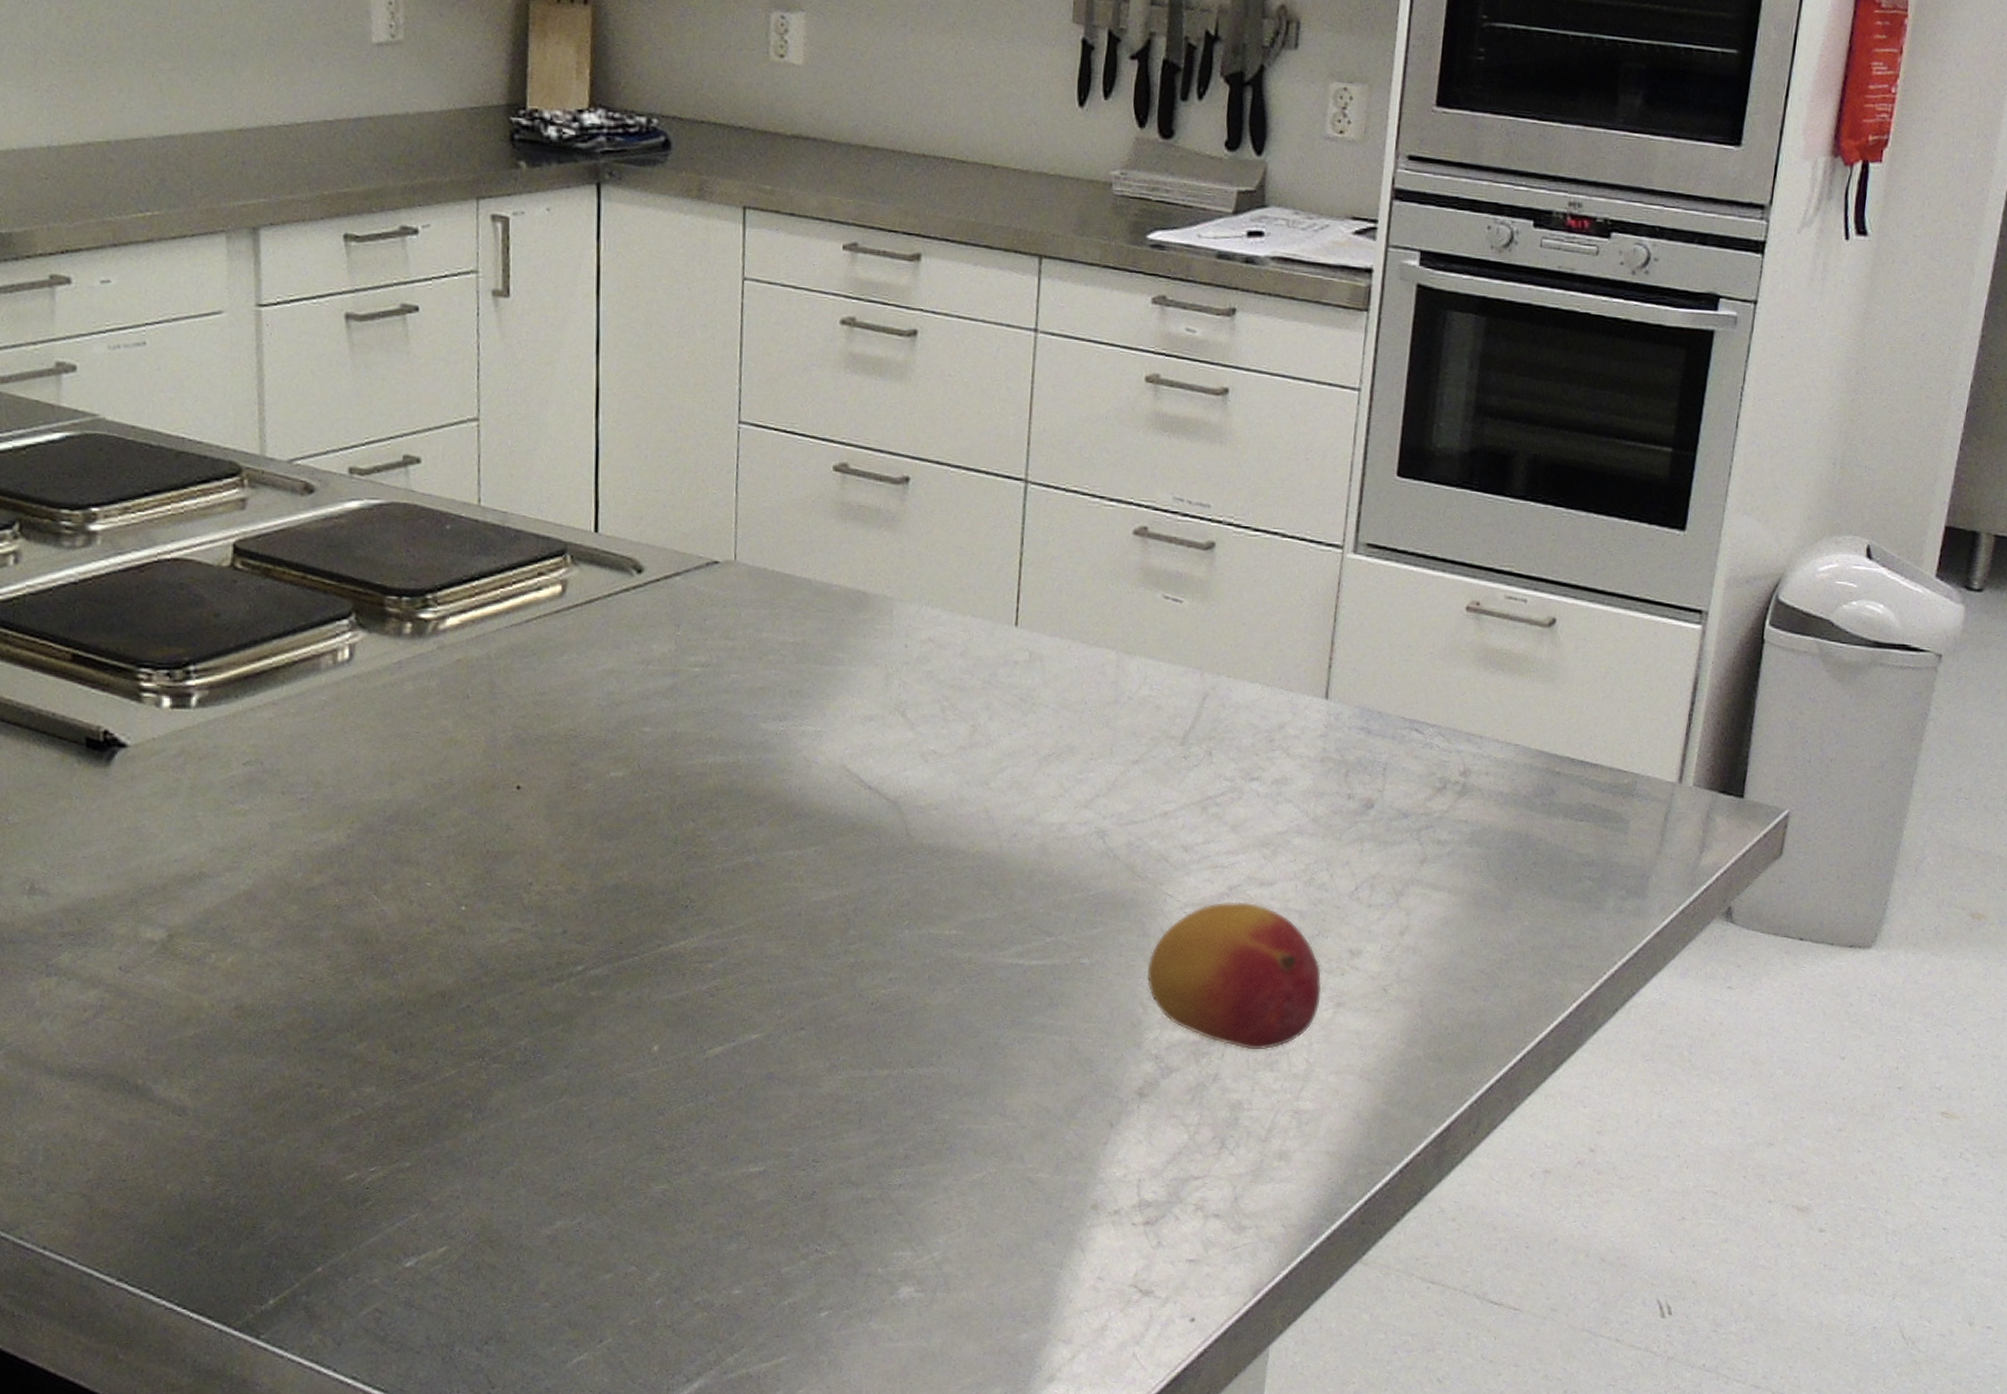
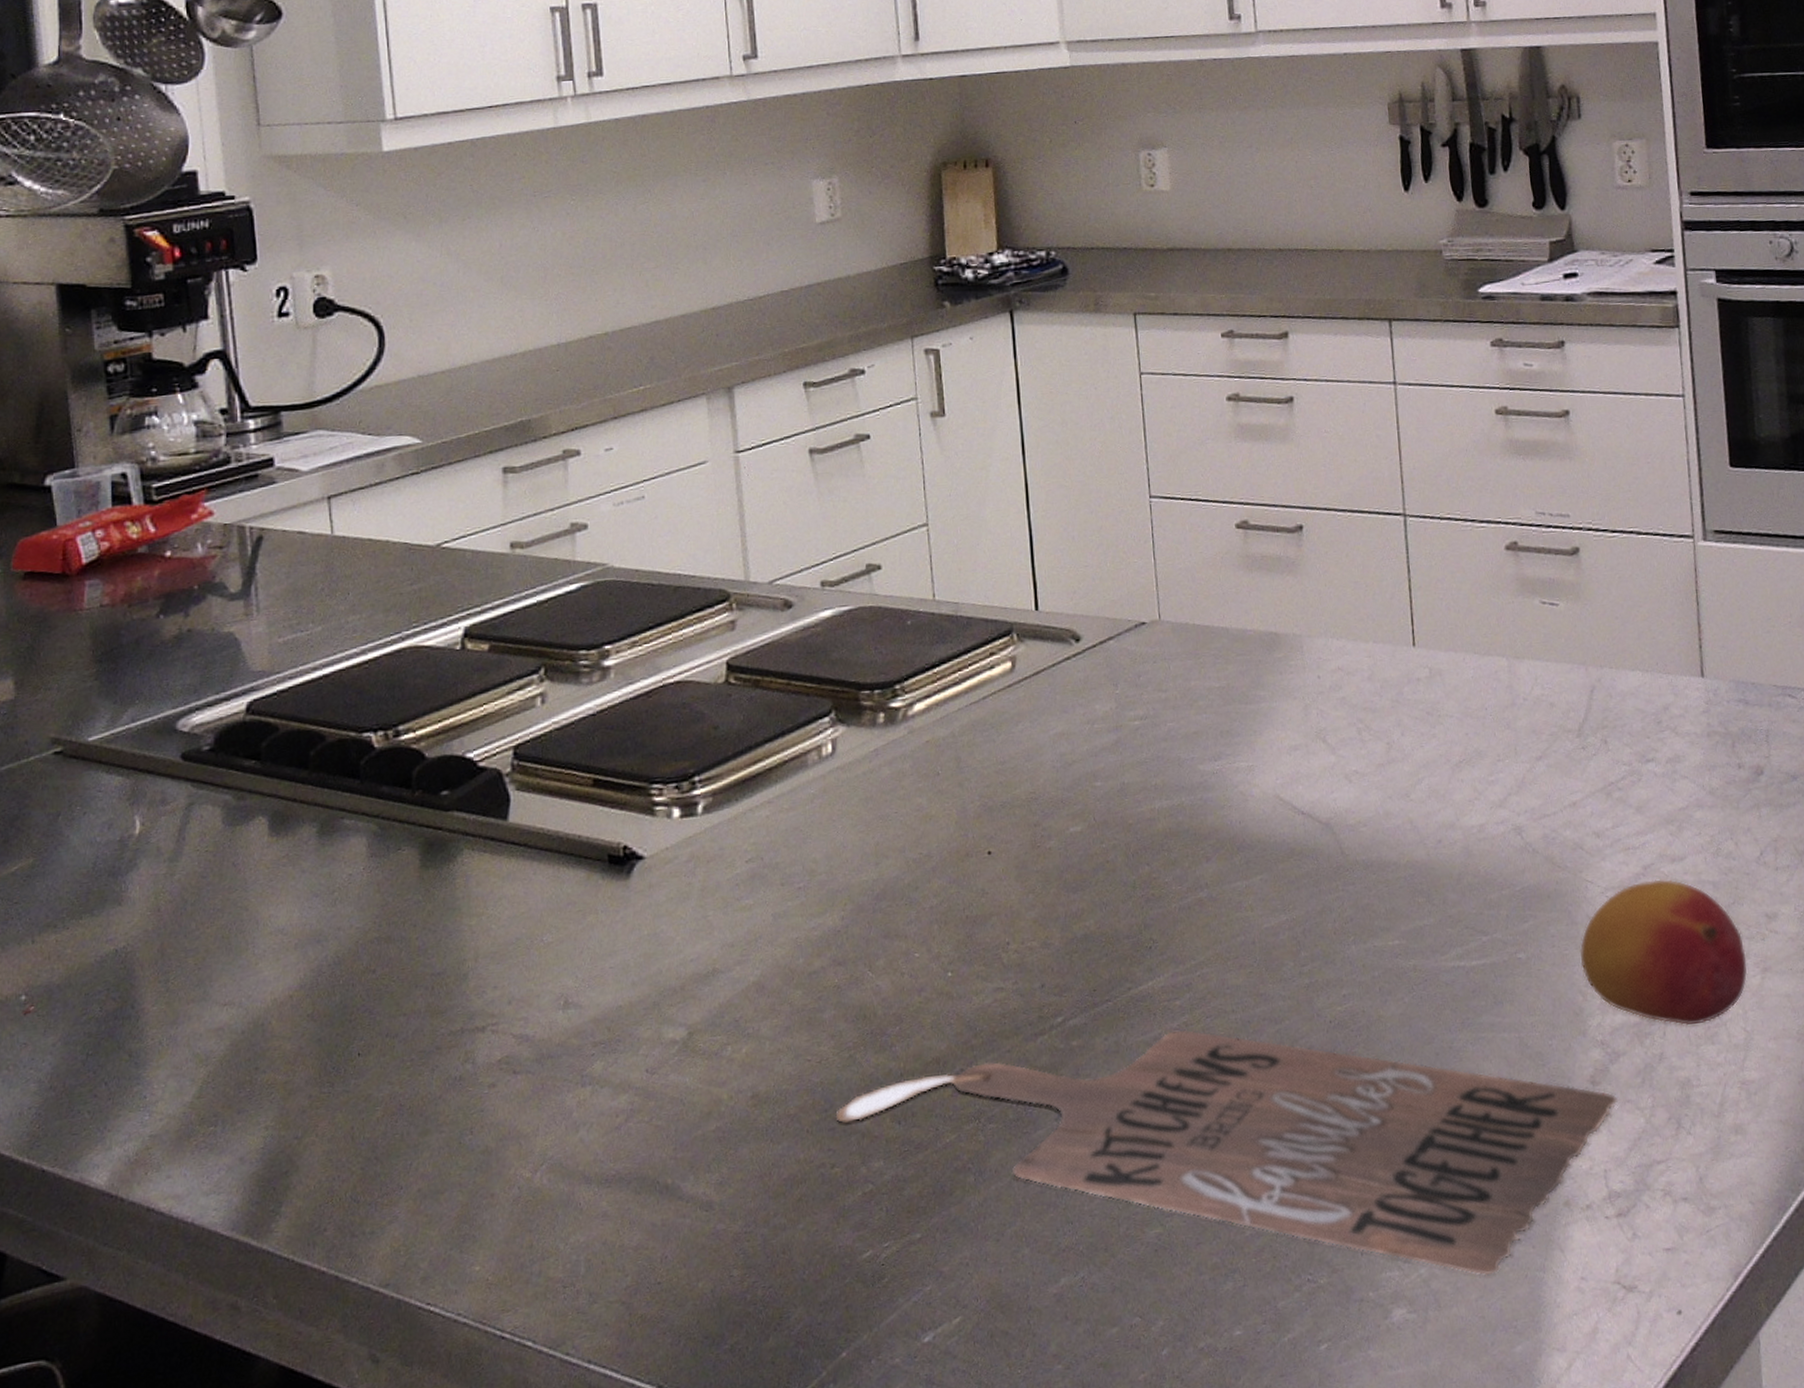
home sign: none [326,993,1165,1266] -> present [835,1029,1619,1276]

